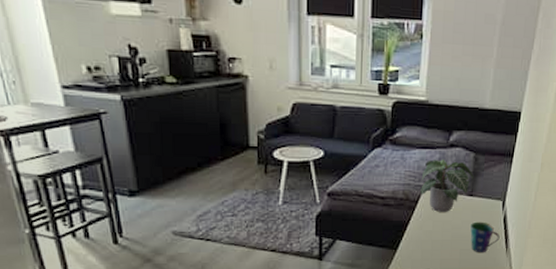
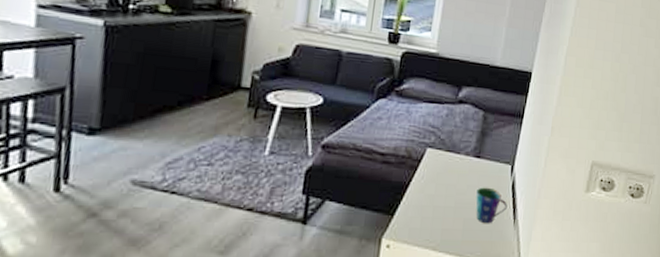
potted plant: present [420,159,474,212] -> none [424,115,482,174]

